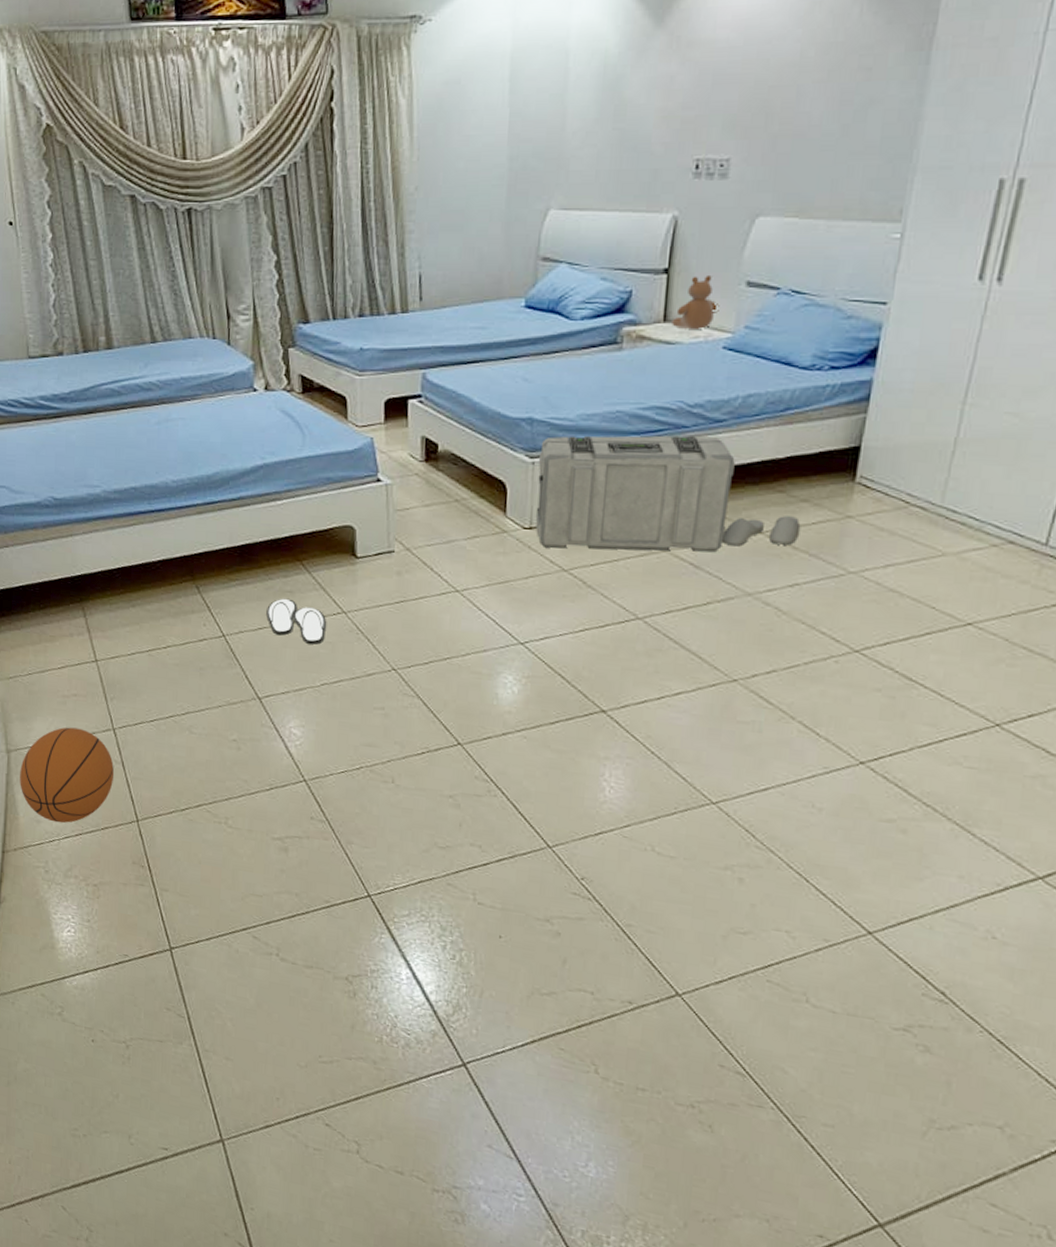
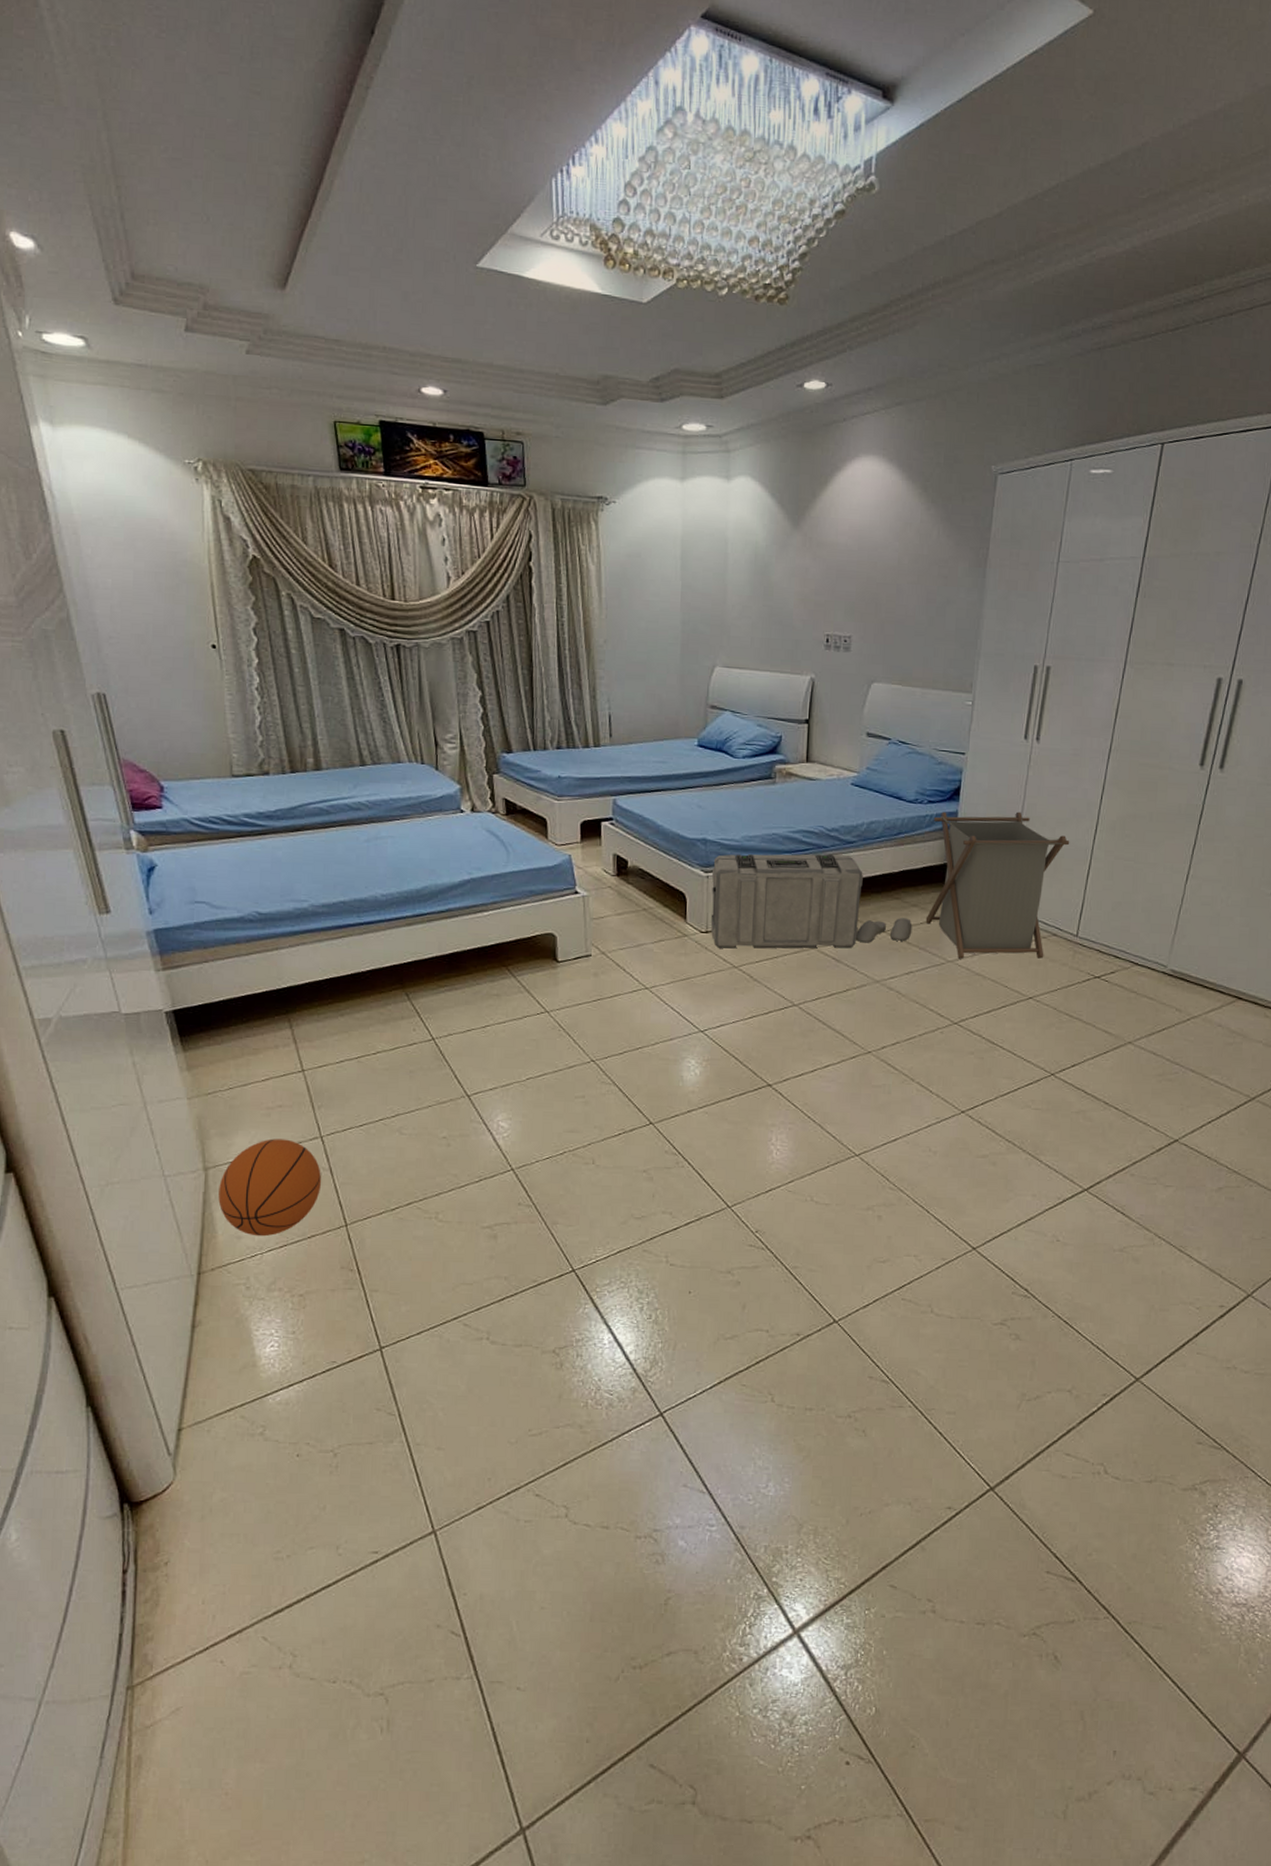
slippers: present [266,598,326,644] -> none [474,1001,530,1042]
teddy bear: present [672,276,720,331] -> none [813,726,848,770]
laundry basket: none [819,378,1043,573] -> present [925,811,1070,959]

